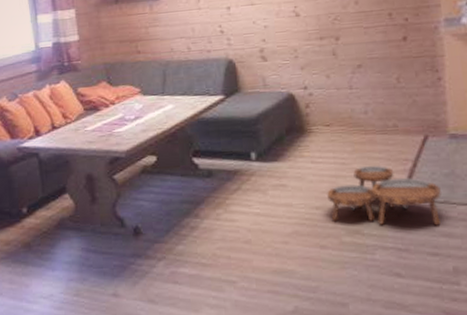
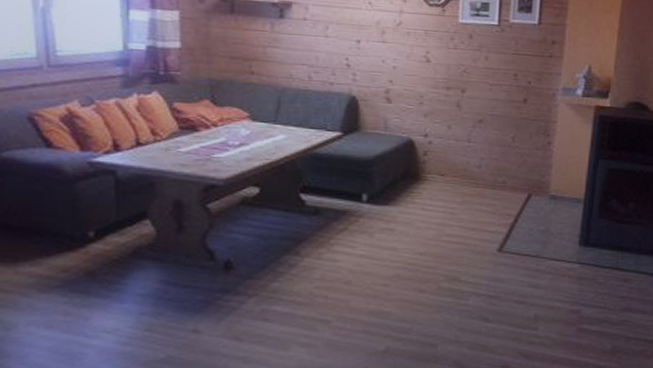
nesting tables: present [327,165,441,226] -> none [432,217,535,277]

